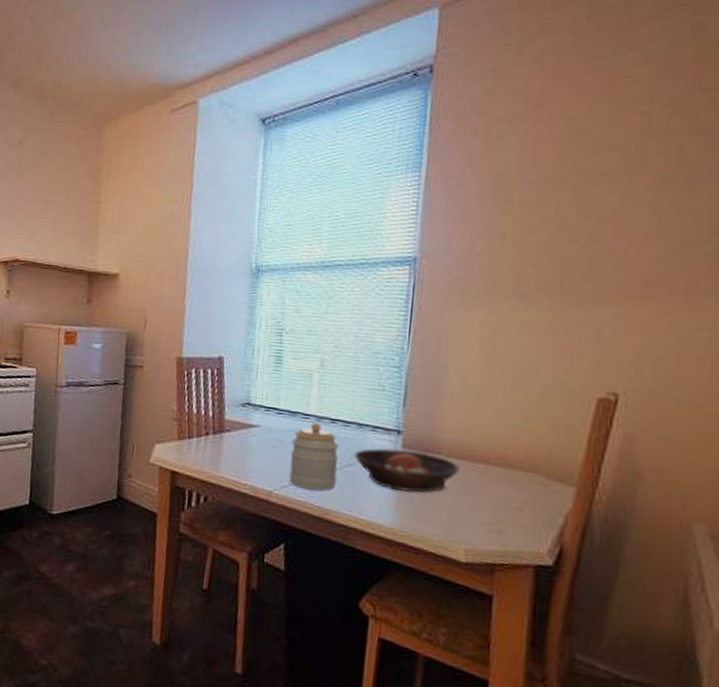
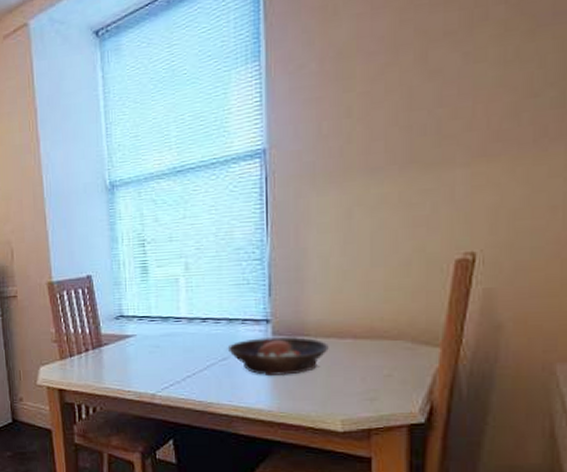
jar: present [289,423,339,491] -> none [167,324,214,387]

